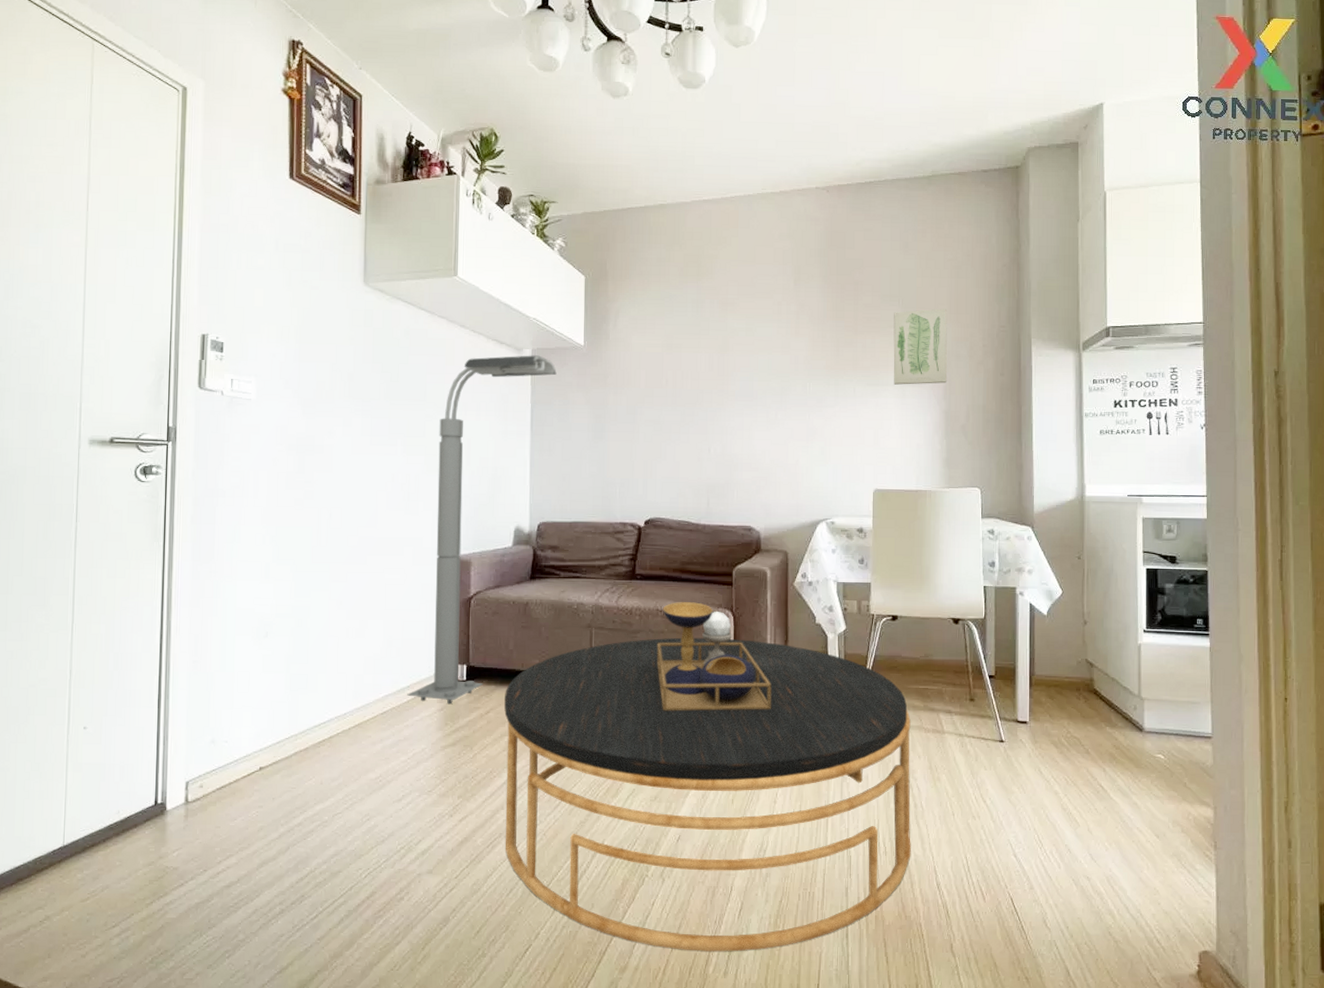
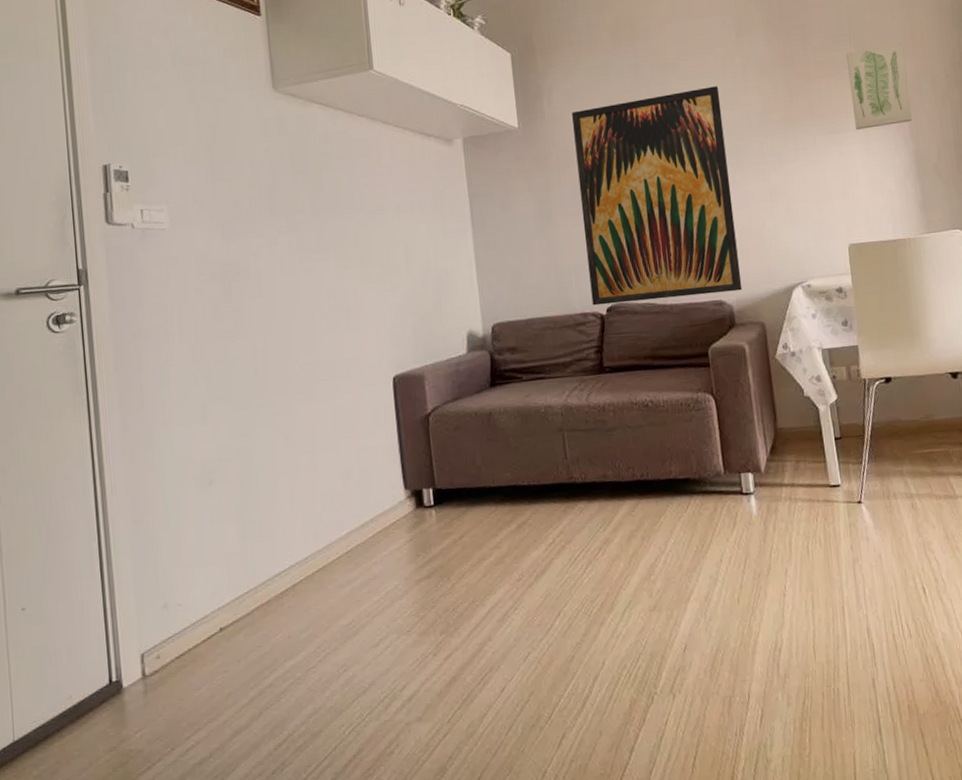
floor lamp: present [407,355,557,705] -> none [371,144,493,534]
coffee table: present [504,602,911,952] -> none [477,389,938,770]
wall art: none [632,329,772,520] -> present [571,86,742,306]

